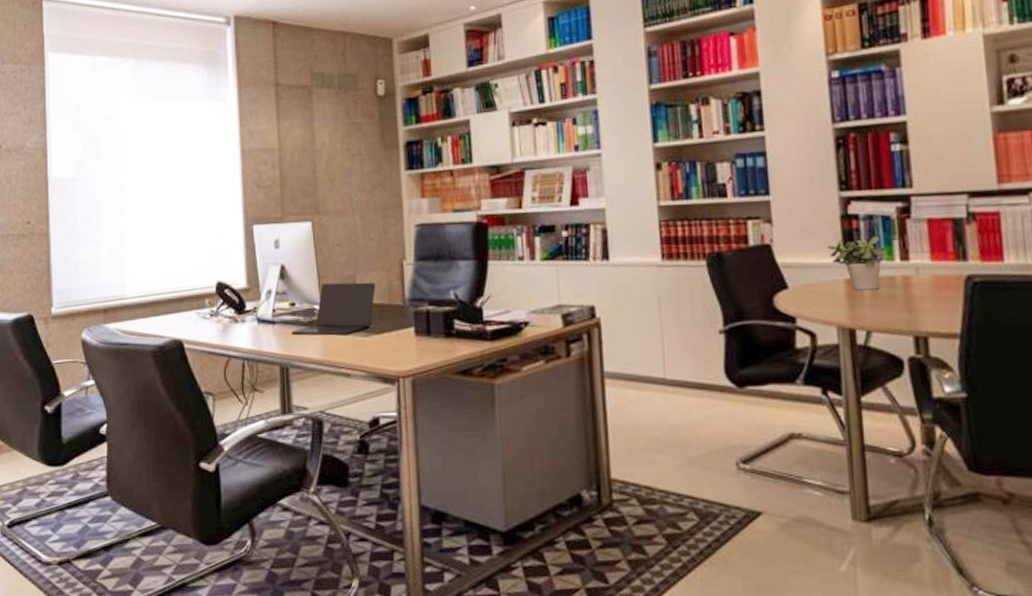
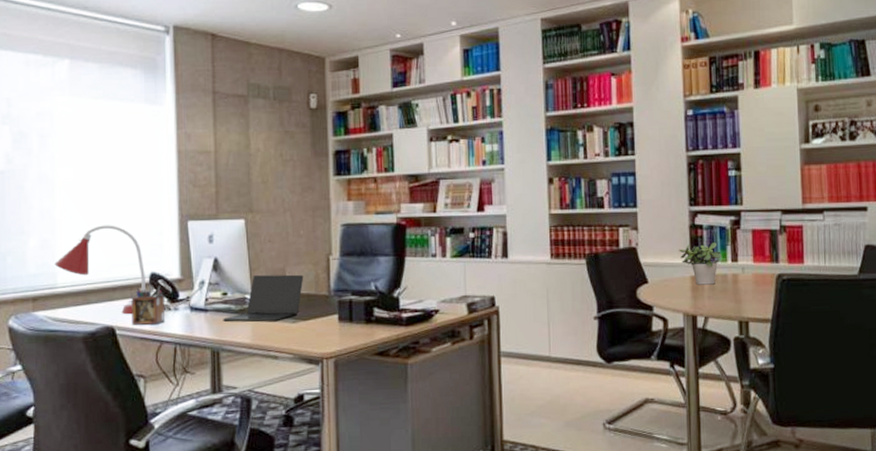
desk lamp: none [123,231,234,328] -> present [54,225,167,315]
desk organizer: none [198,294,232,338] -> present [131,284,165,325]

